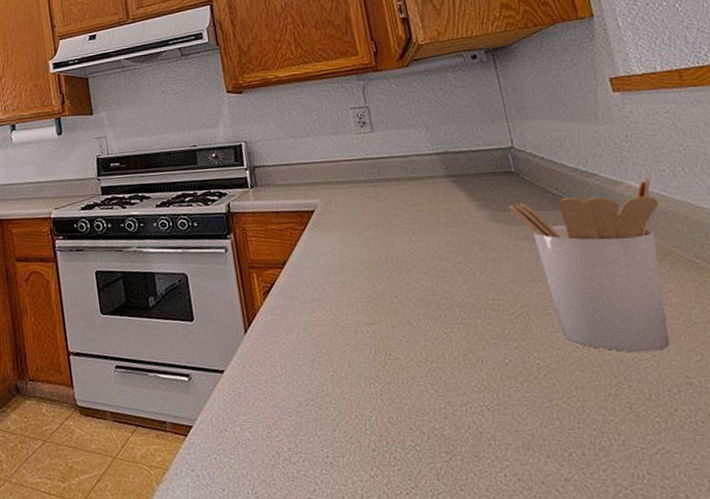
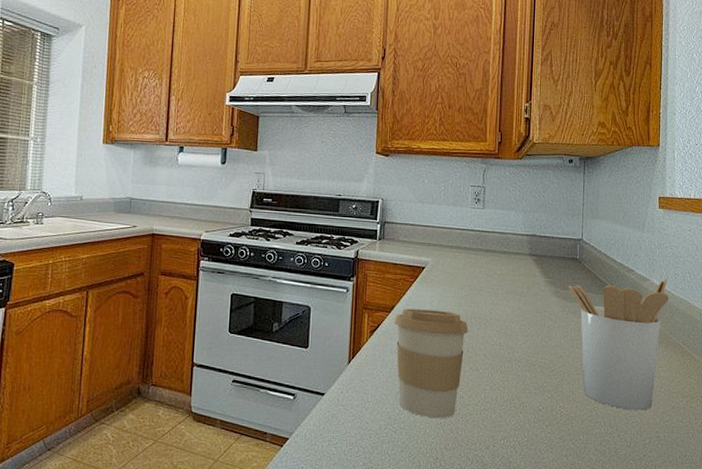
coffee cup: none [290,258,392,388] -> present [395,308,468,419]

